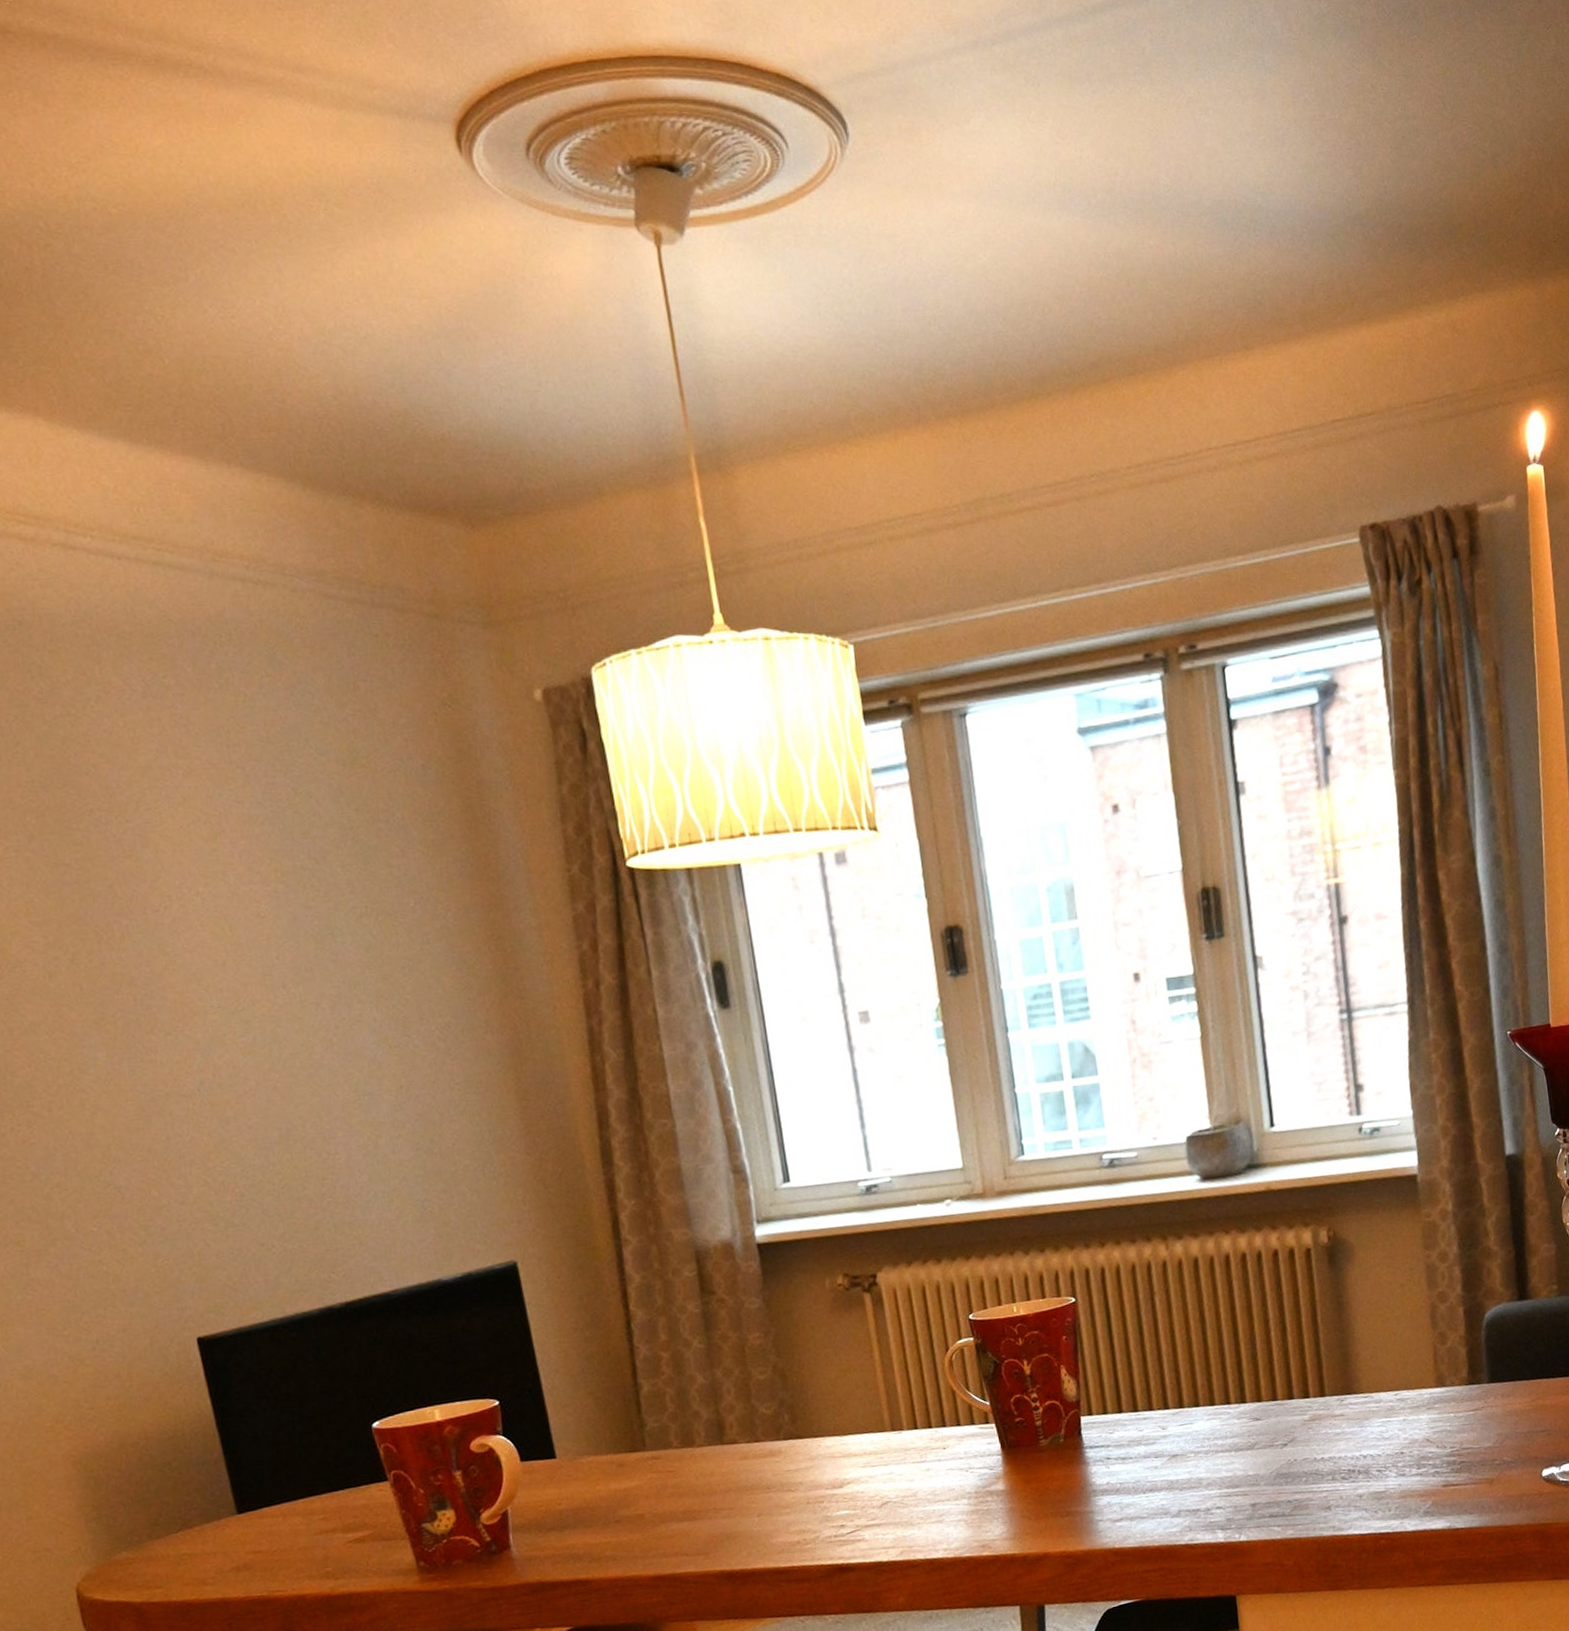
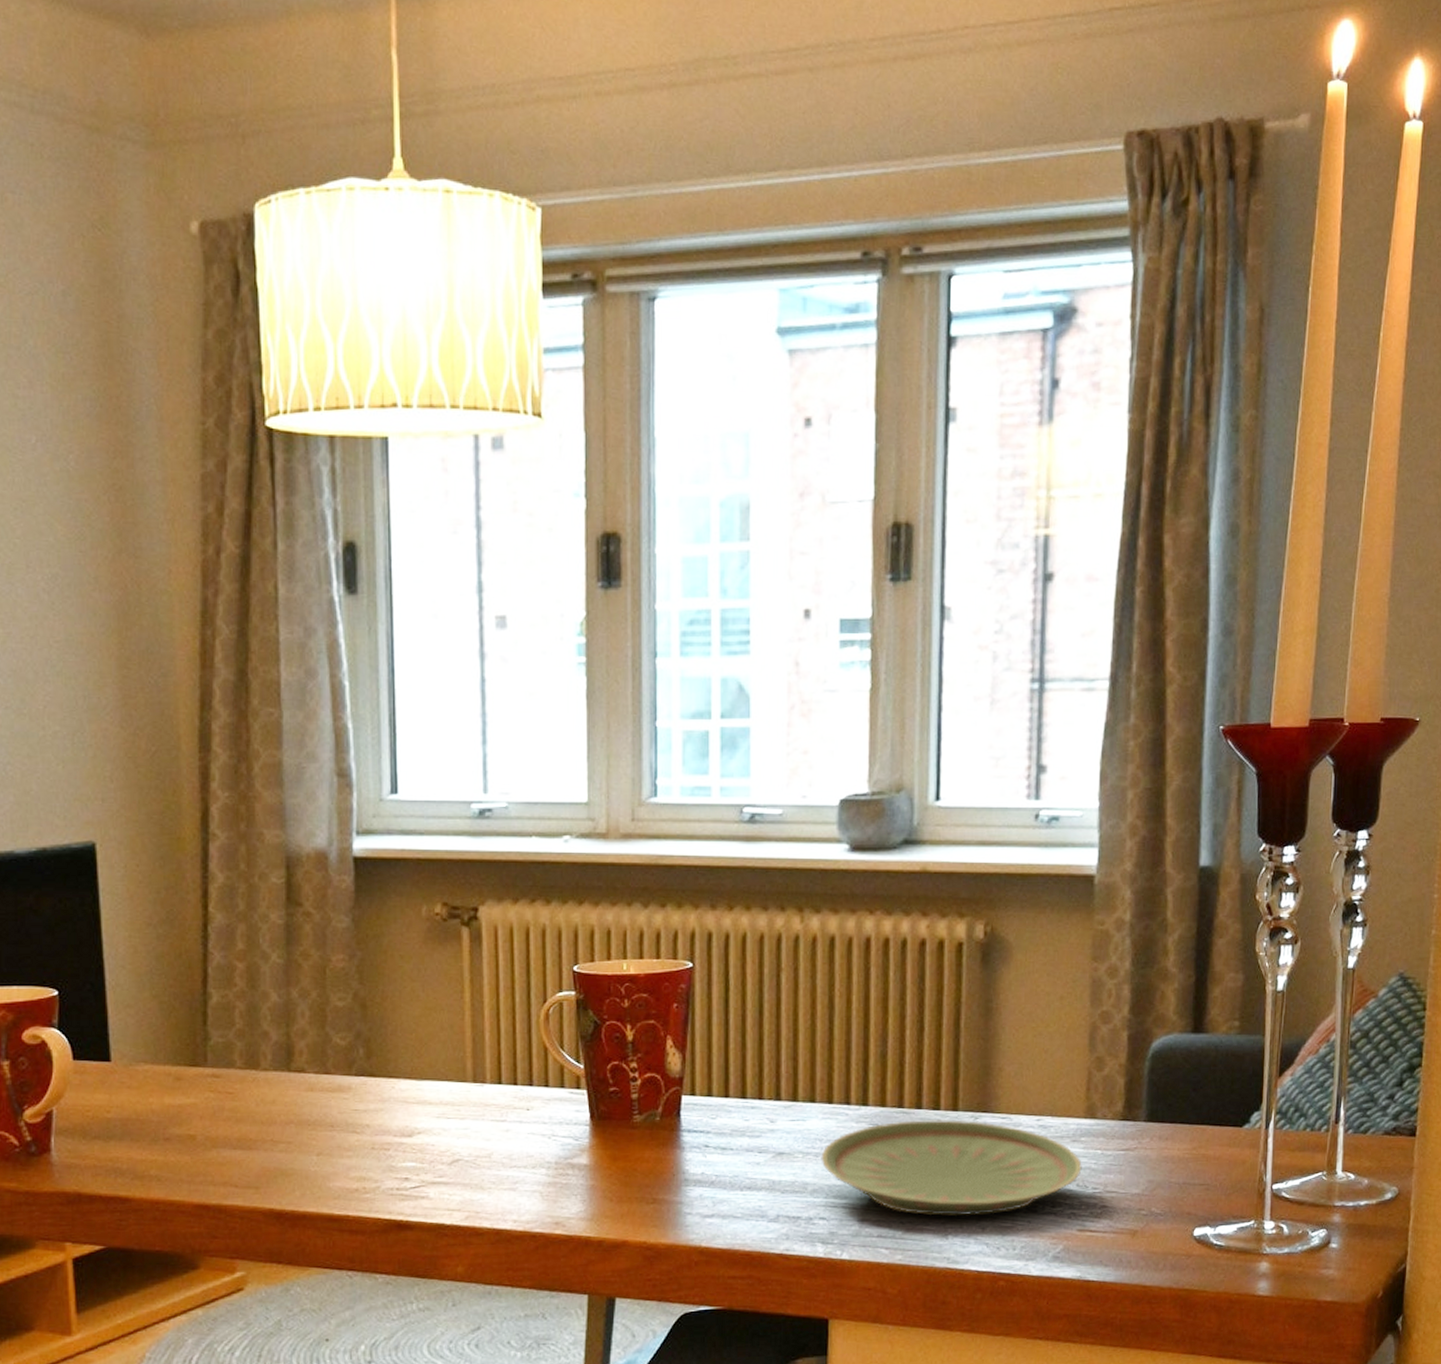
plate: none [1210,1403,1439,1492] -> present [821,1120,1082,1216]

